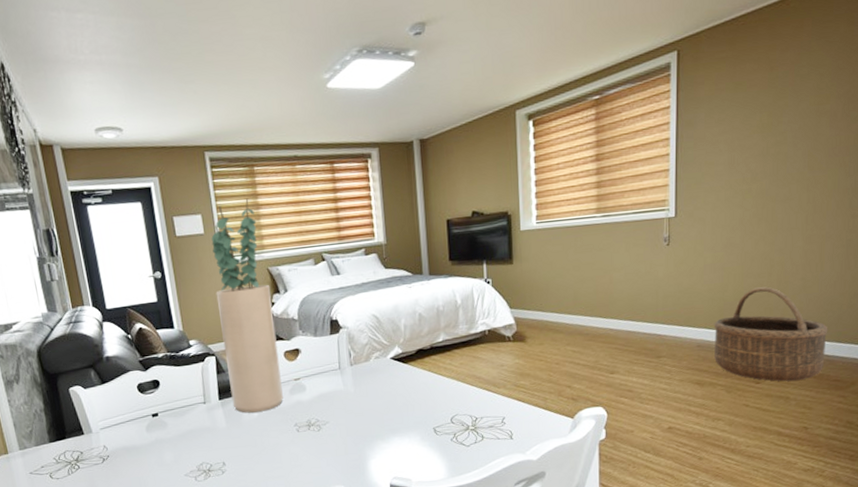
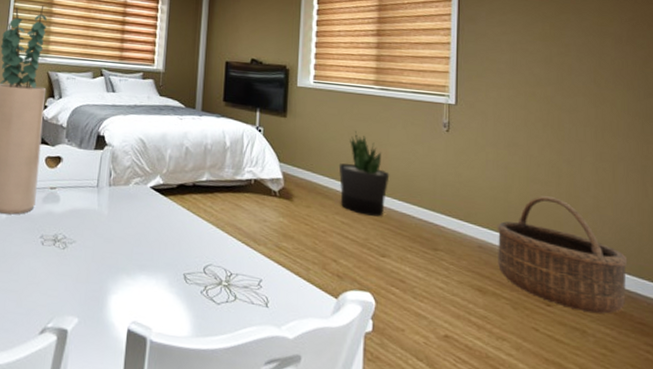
planter: none [566,262,615,340] -> present [338,130,390,216]

